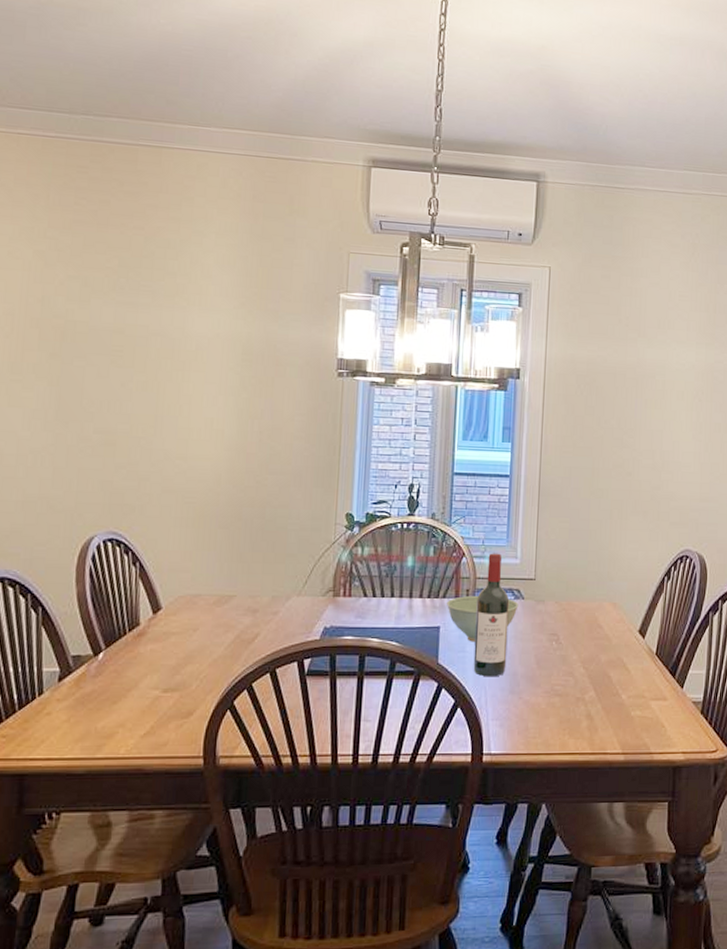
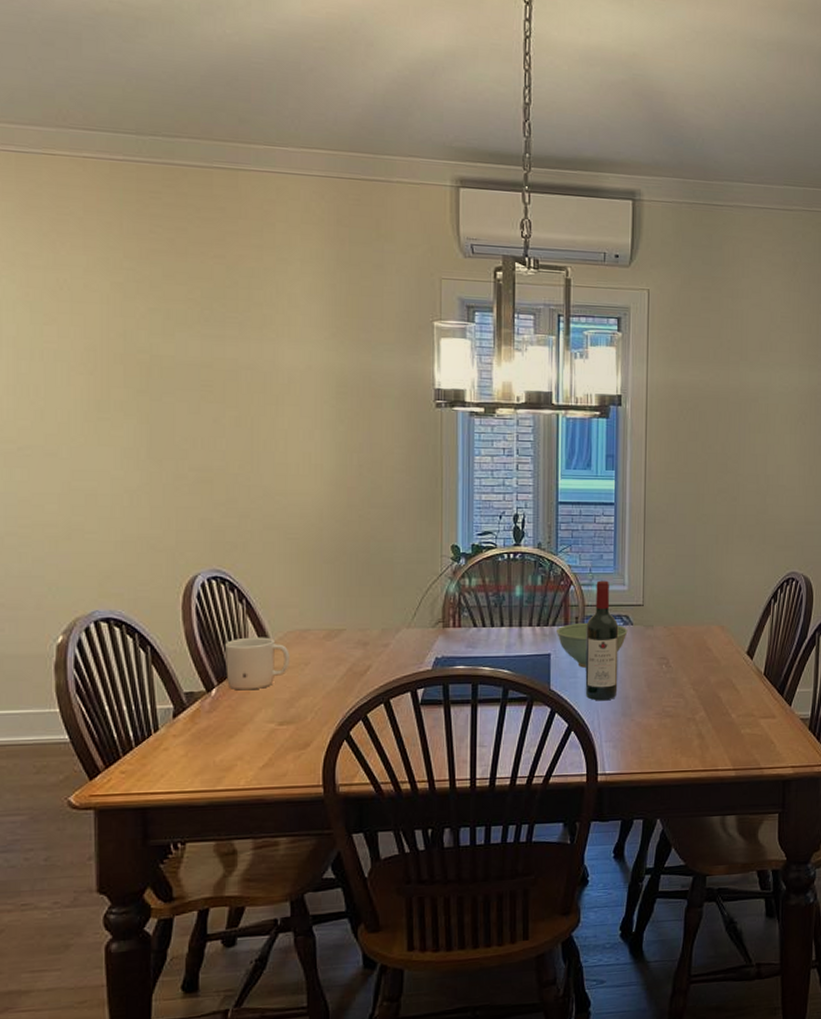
mug: none [114,601,179,655] -> present [224,637,290,691]

